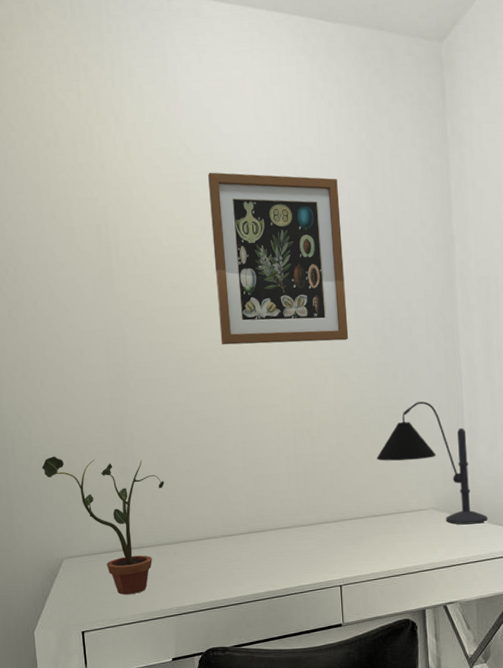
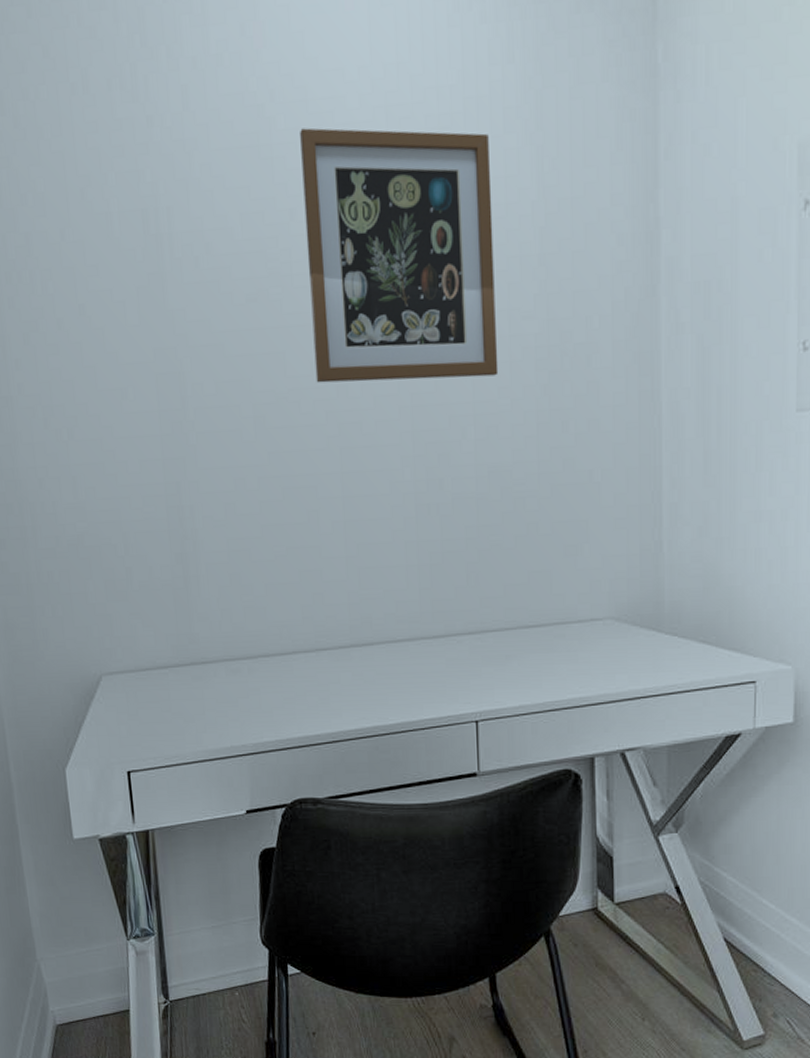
potted plant: present [42,456,164,595] -> none [72,537,237,725]
desk lamp: present [376,401,488,525] -> none [533,465,690,642]

